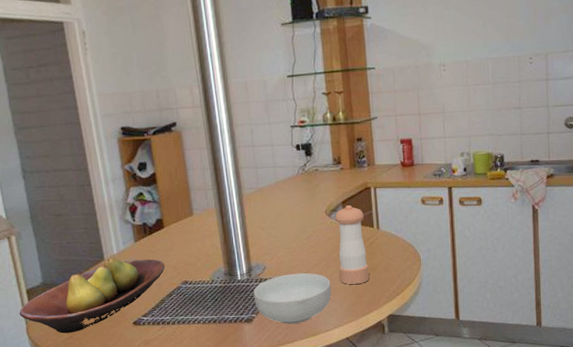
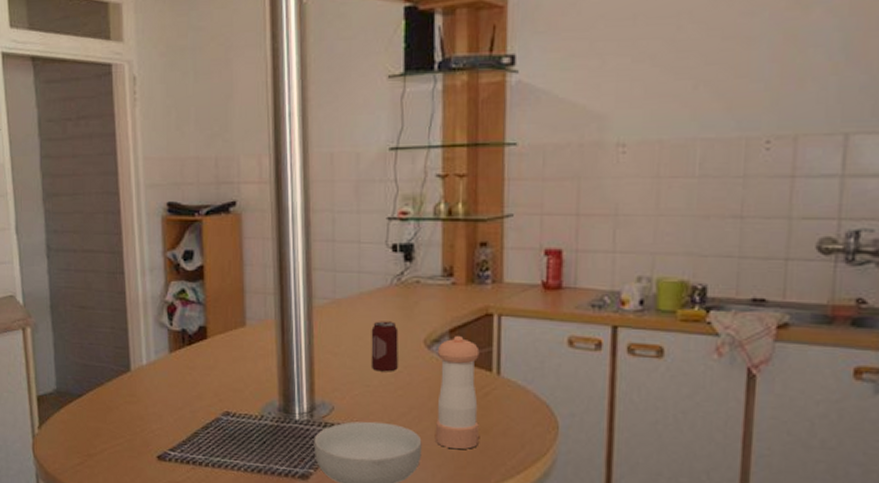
fruit bowl: present [19,258,165,334] -> none [26,369,204,458]
beverage can: none [287,200,309,237] -> present [371,321,399,372]

